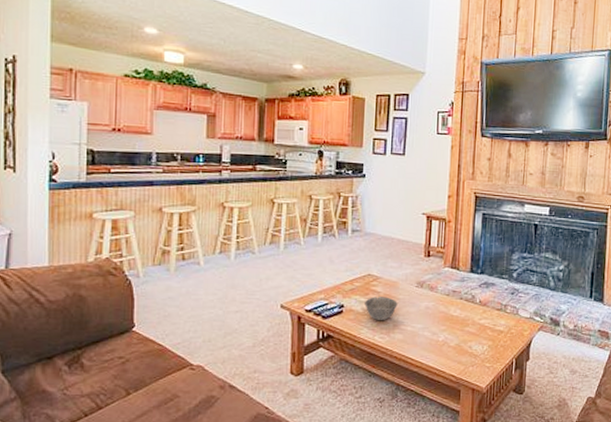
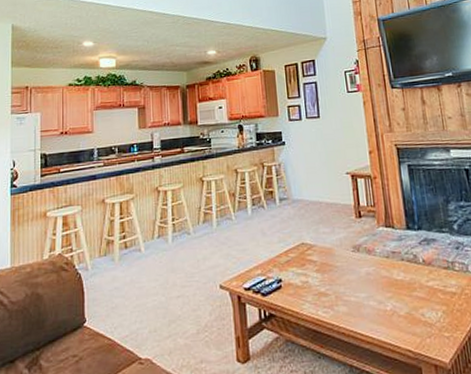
bowl: present [365,297,398,320] -> none [302,266,337,293]

